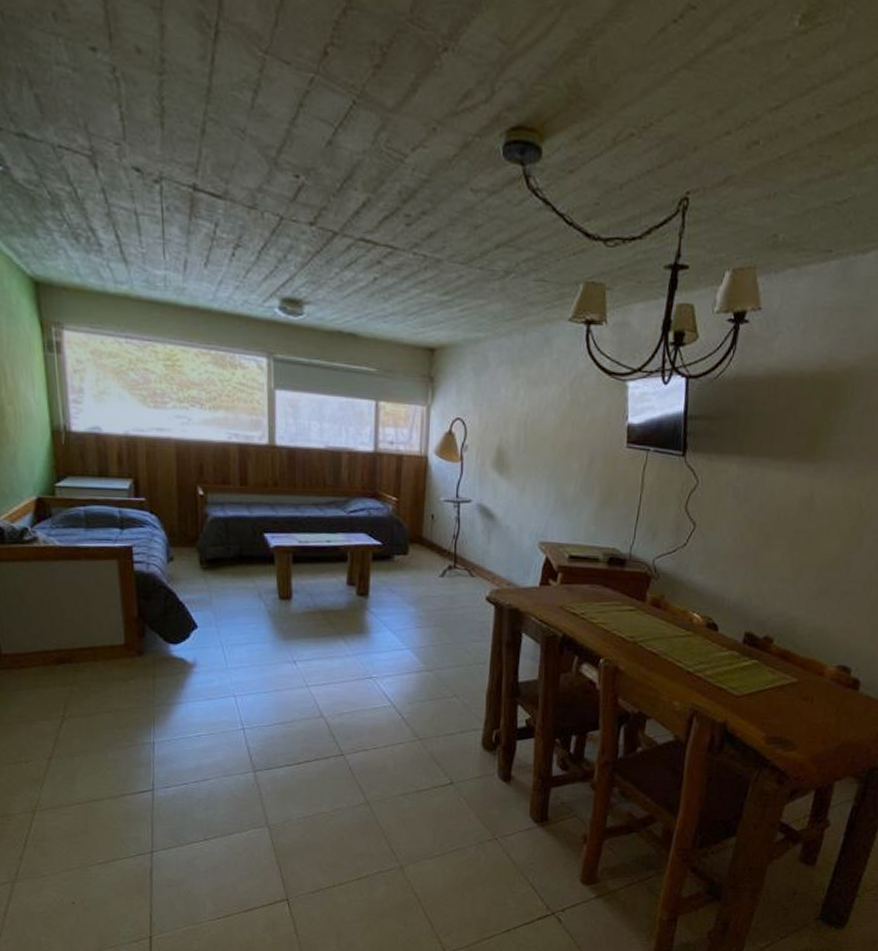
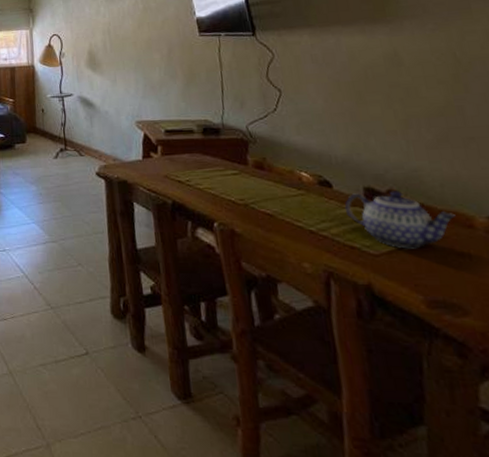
teapot: none [723,637,812,692] -> present [344,191,456,249]

